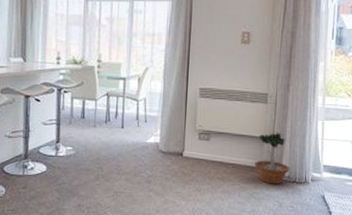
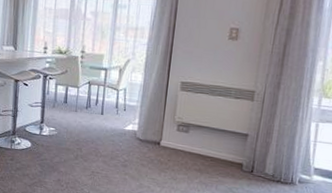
potted tree: present [254,128,290,184] -> none [234,126,275,182]

